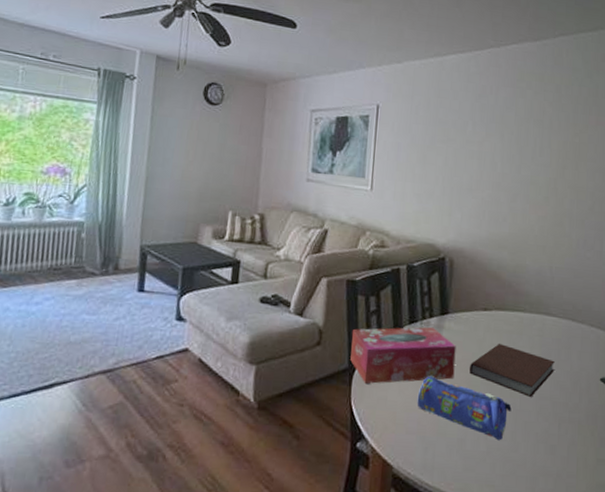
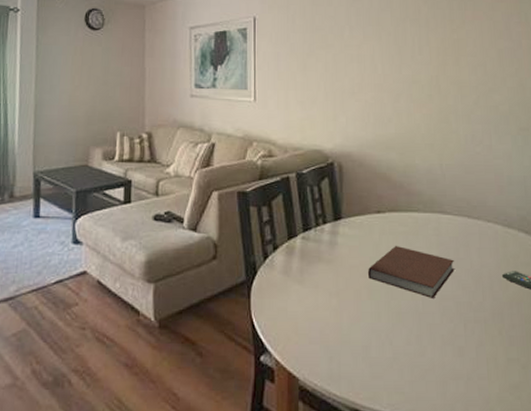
tissue box: present [350,327,456,384] -> none [247,234,353,295]
pencil case: present [417,376,512,441] -> none [317,283,415,346]

